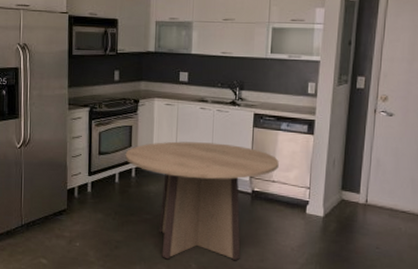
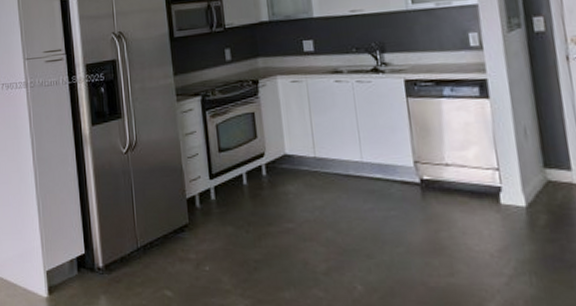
dining table: present [125,141,279,261] -> none [250,122,450,281]

